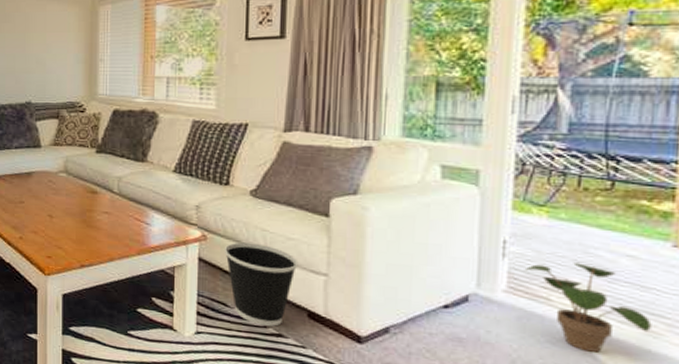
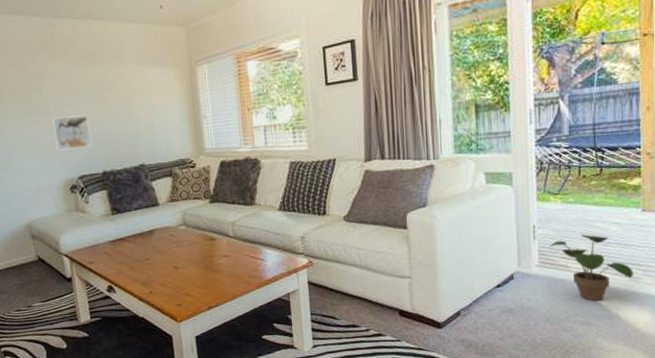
wastebasket: present [225,242,298,326] -> none [328,260,388,330]

